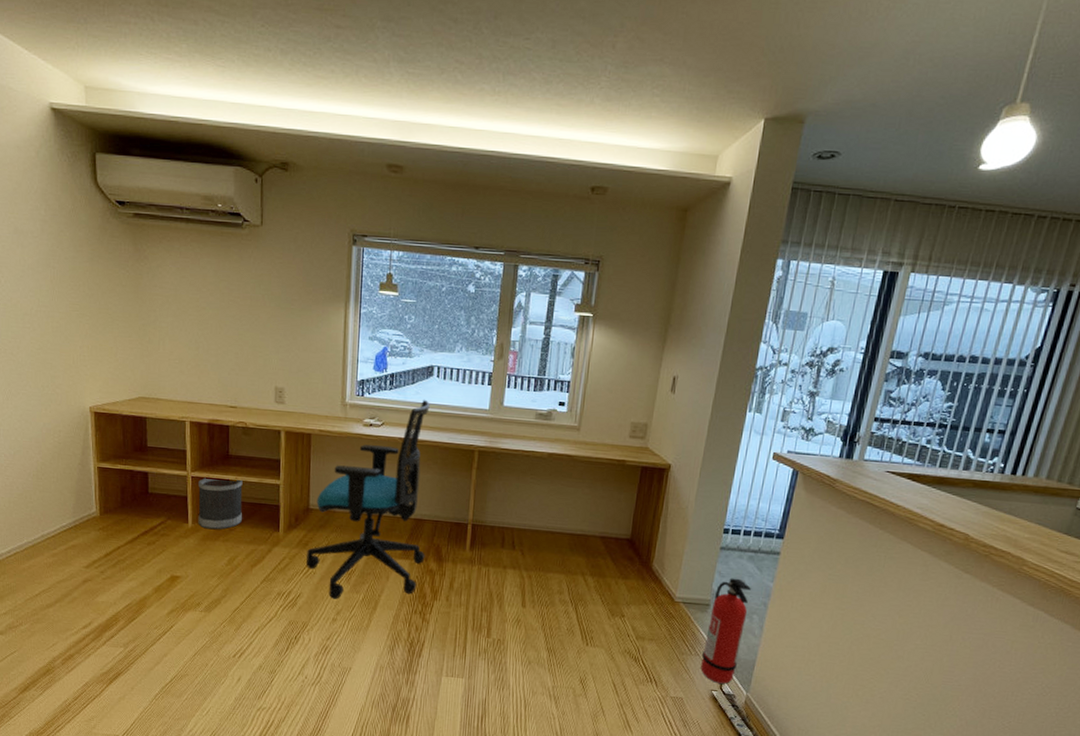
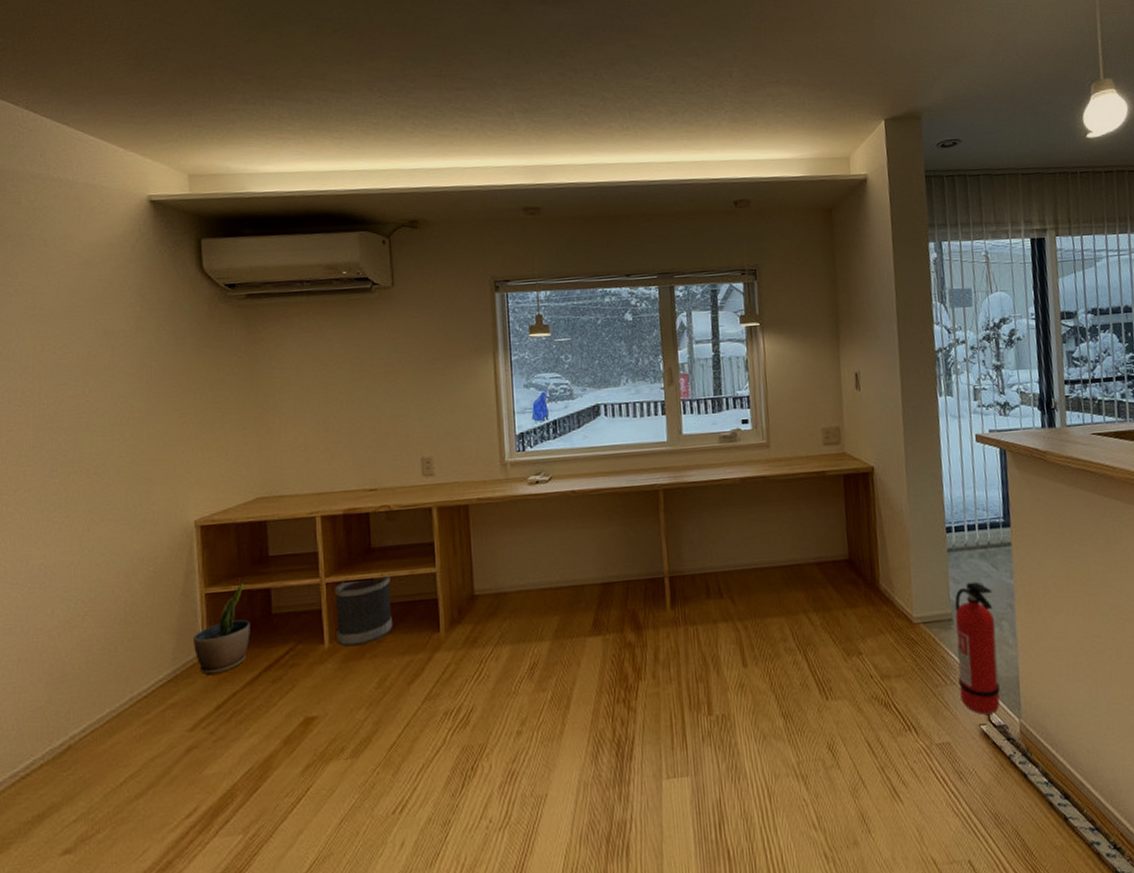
potted plant: none [88,464,132,531] -> present [192,583,250,676]
office chair: present [306,399,430,599] -> none [476,442,620,706]

